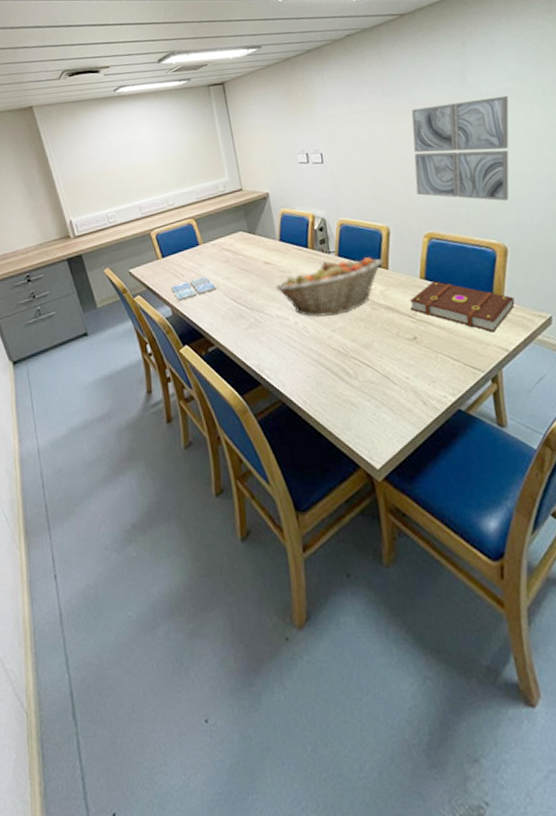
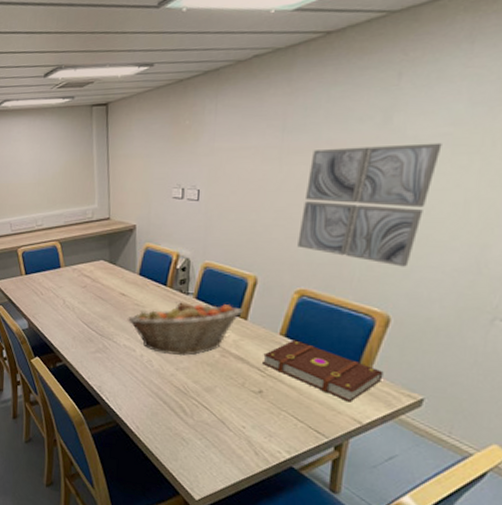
drink coaster: present [171,276,217,301] -> none [30,298,72,317]

